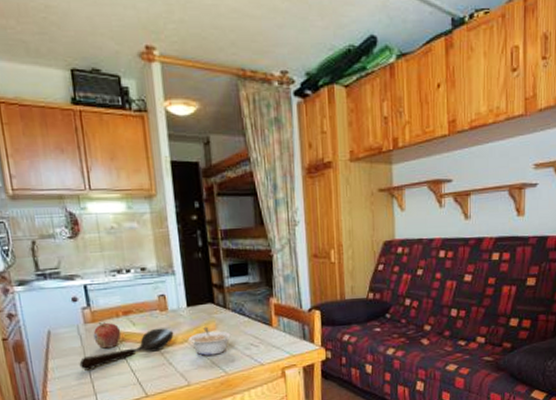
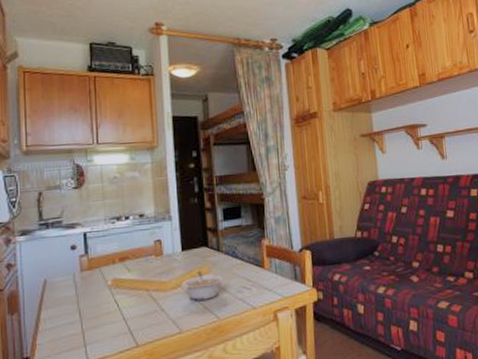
spoon: present [79,328,174,371] -> none [72,273,168,320]
fruit: present [93,322,122,349] -> none [88,269,116,297]

